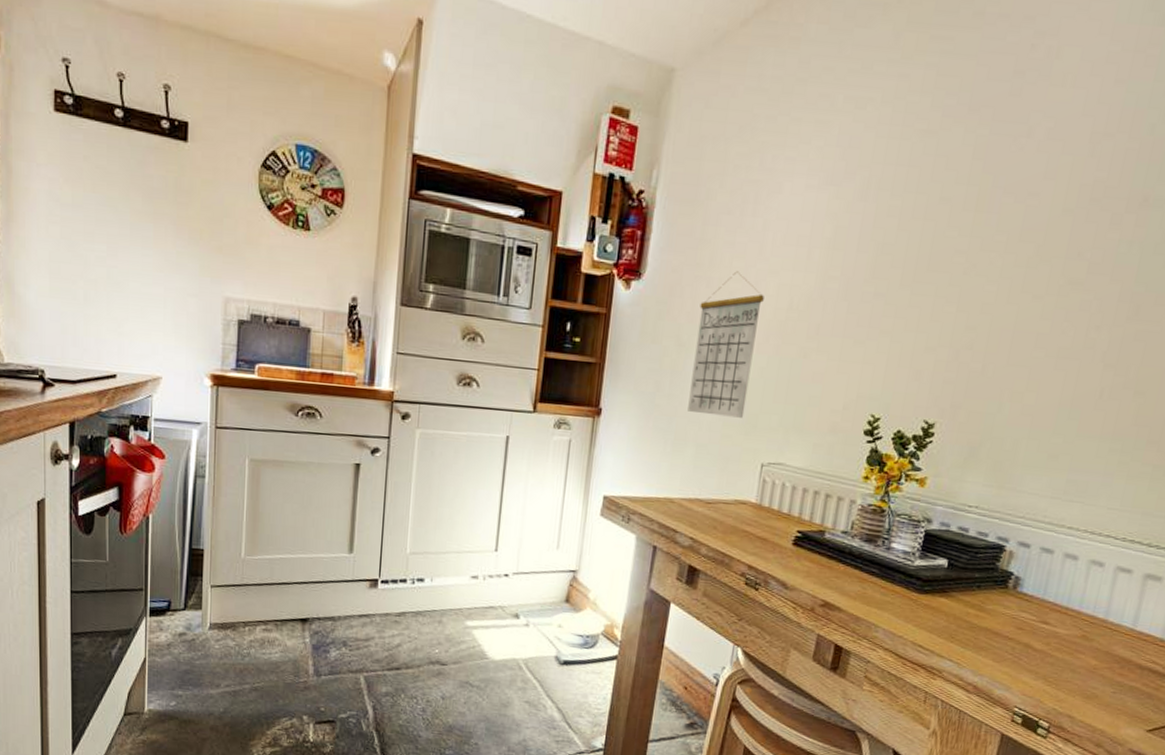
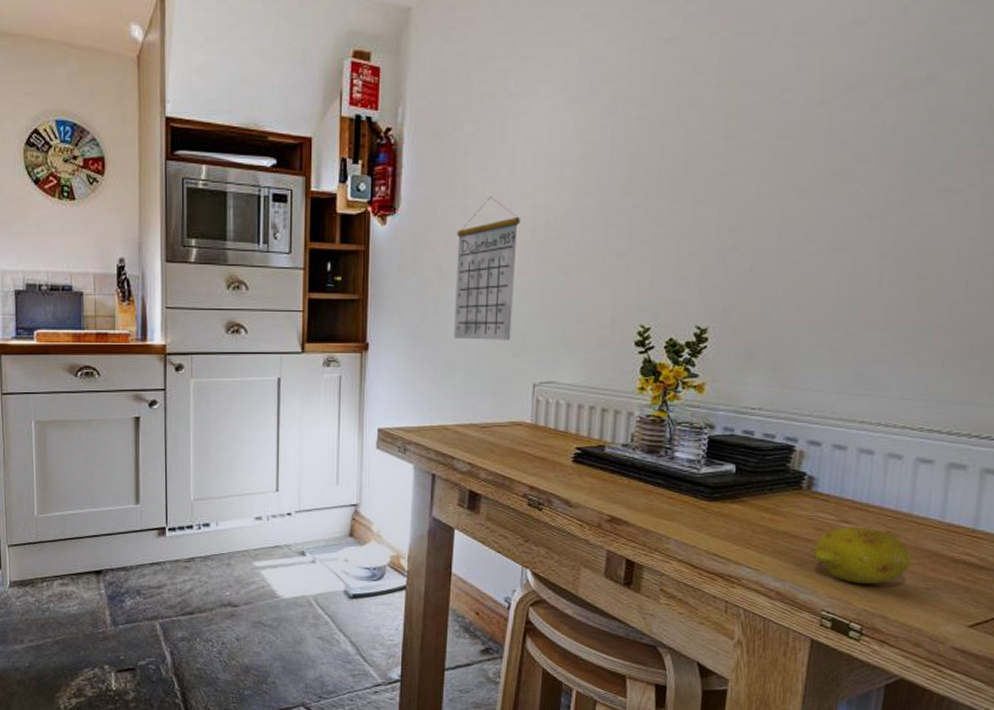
fruit: none [1011,627,1102,685] -> present [812,526,912,584]

